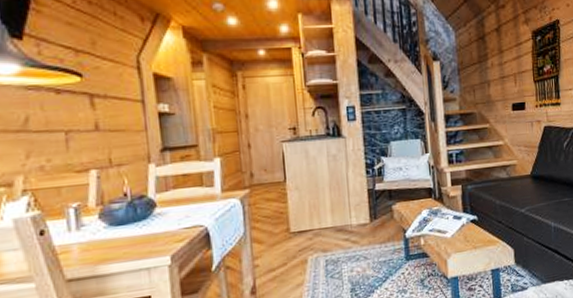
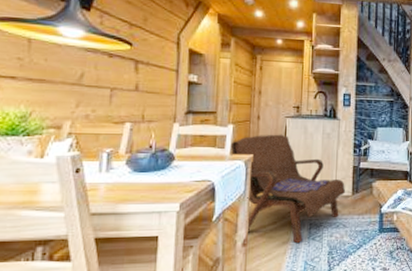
armchair: none [220,162,363,285] -> present [230,134,346,244]

